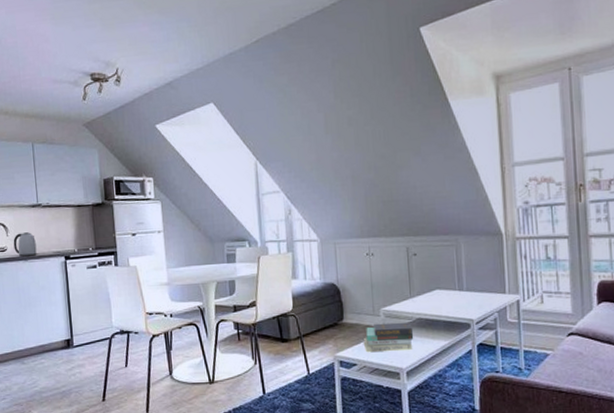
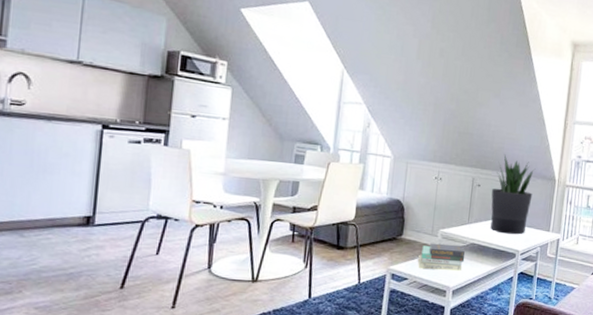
kettle: present [13,232,37,258] -> none [35,88,67,119]
planter: none [429,215,478,303] -> present [490,154,534,235]

